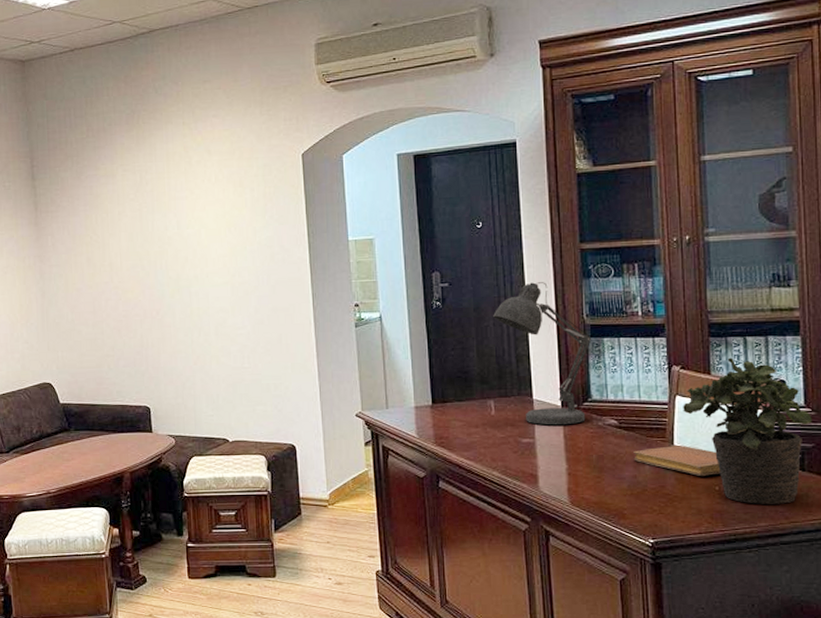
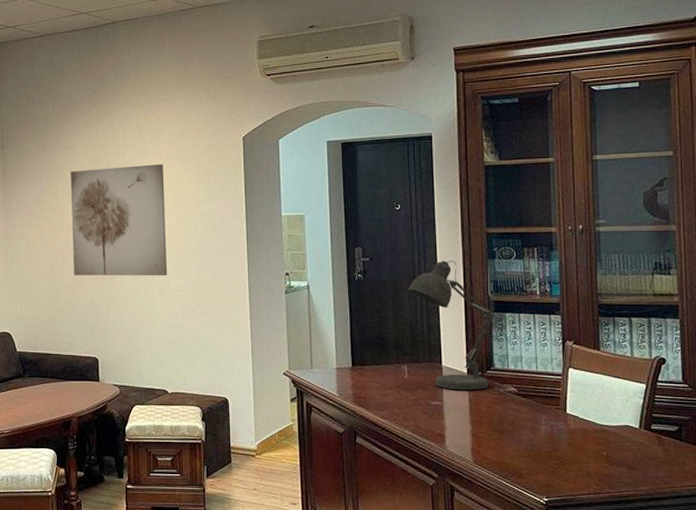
wall art: none [110,189,223,317] -> present [70,164,168,276]
notebook: present [633,444,721,476] -> none [531,412,608,442]
potted plant: present [683,358,812,504] -> none [575,336,689,470]

